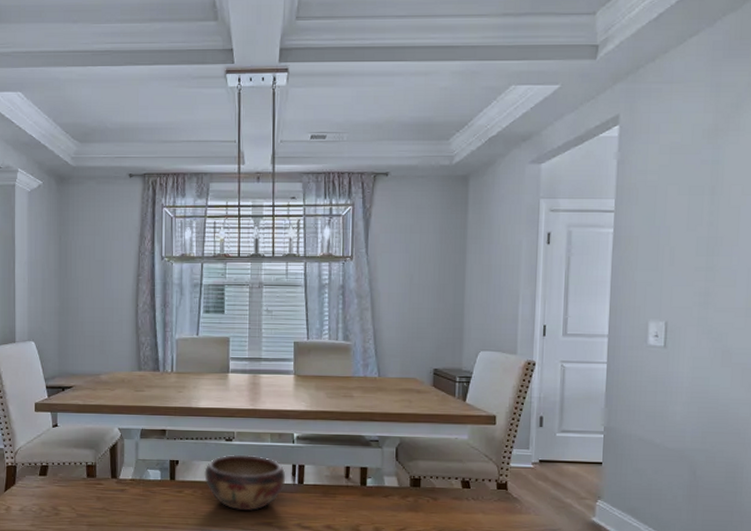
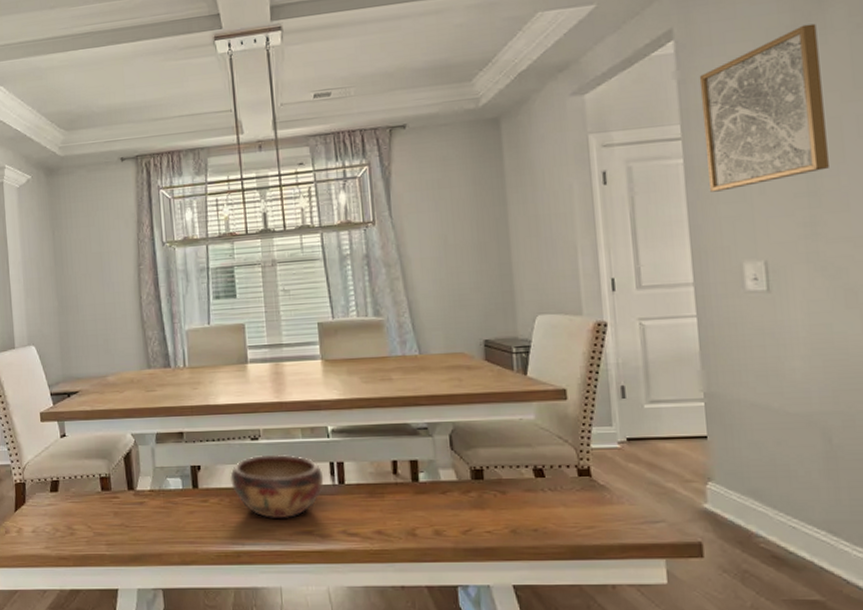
wall art: none [631,125,732,260] -> present [699,23,829,192]

